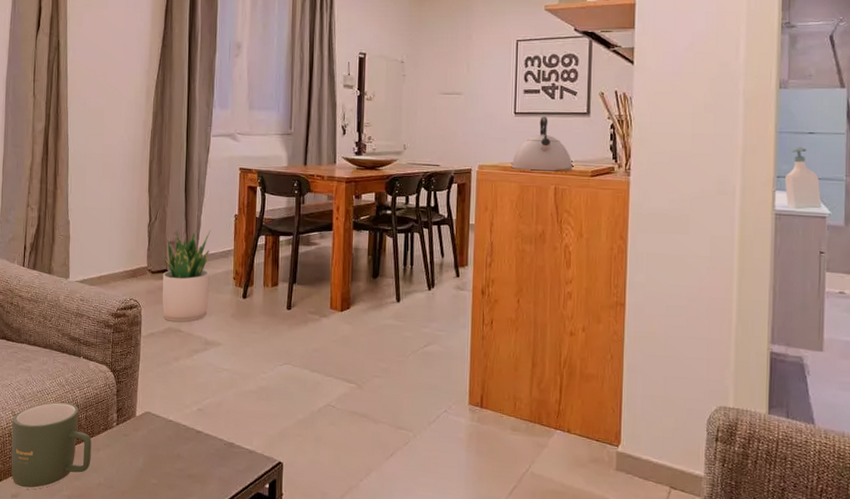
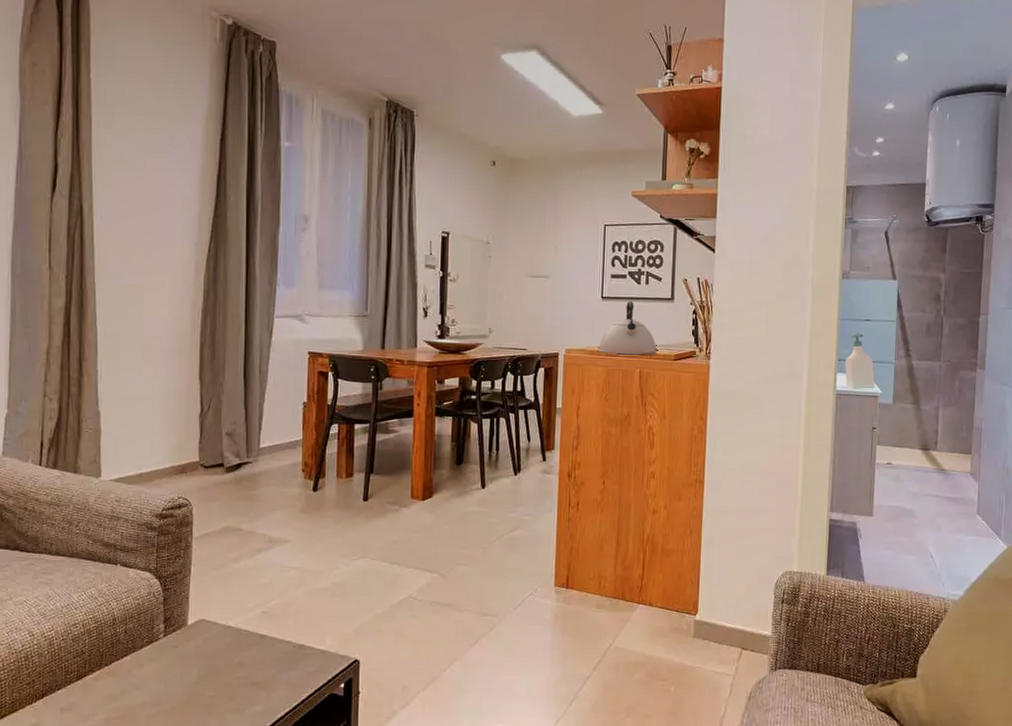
mug: present [10,401,92,490] -> none [28,616,133,717]
planter: present [162,229,211,322] -> none [217,419,275,520]

